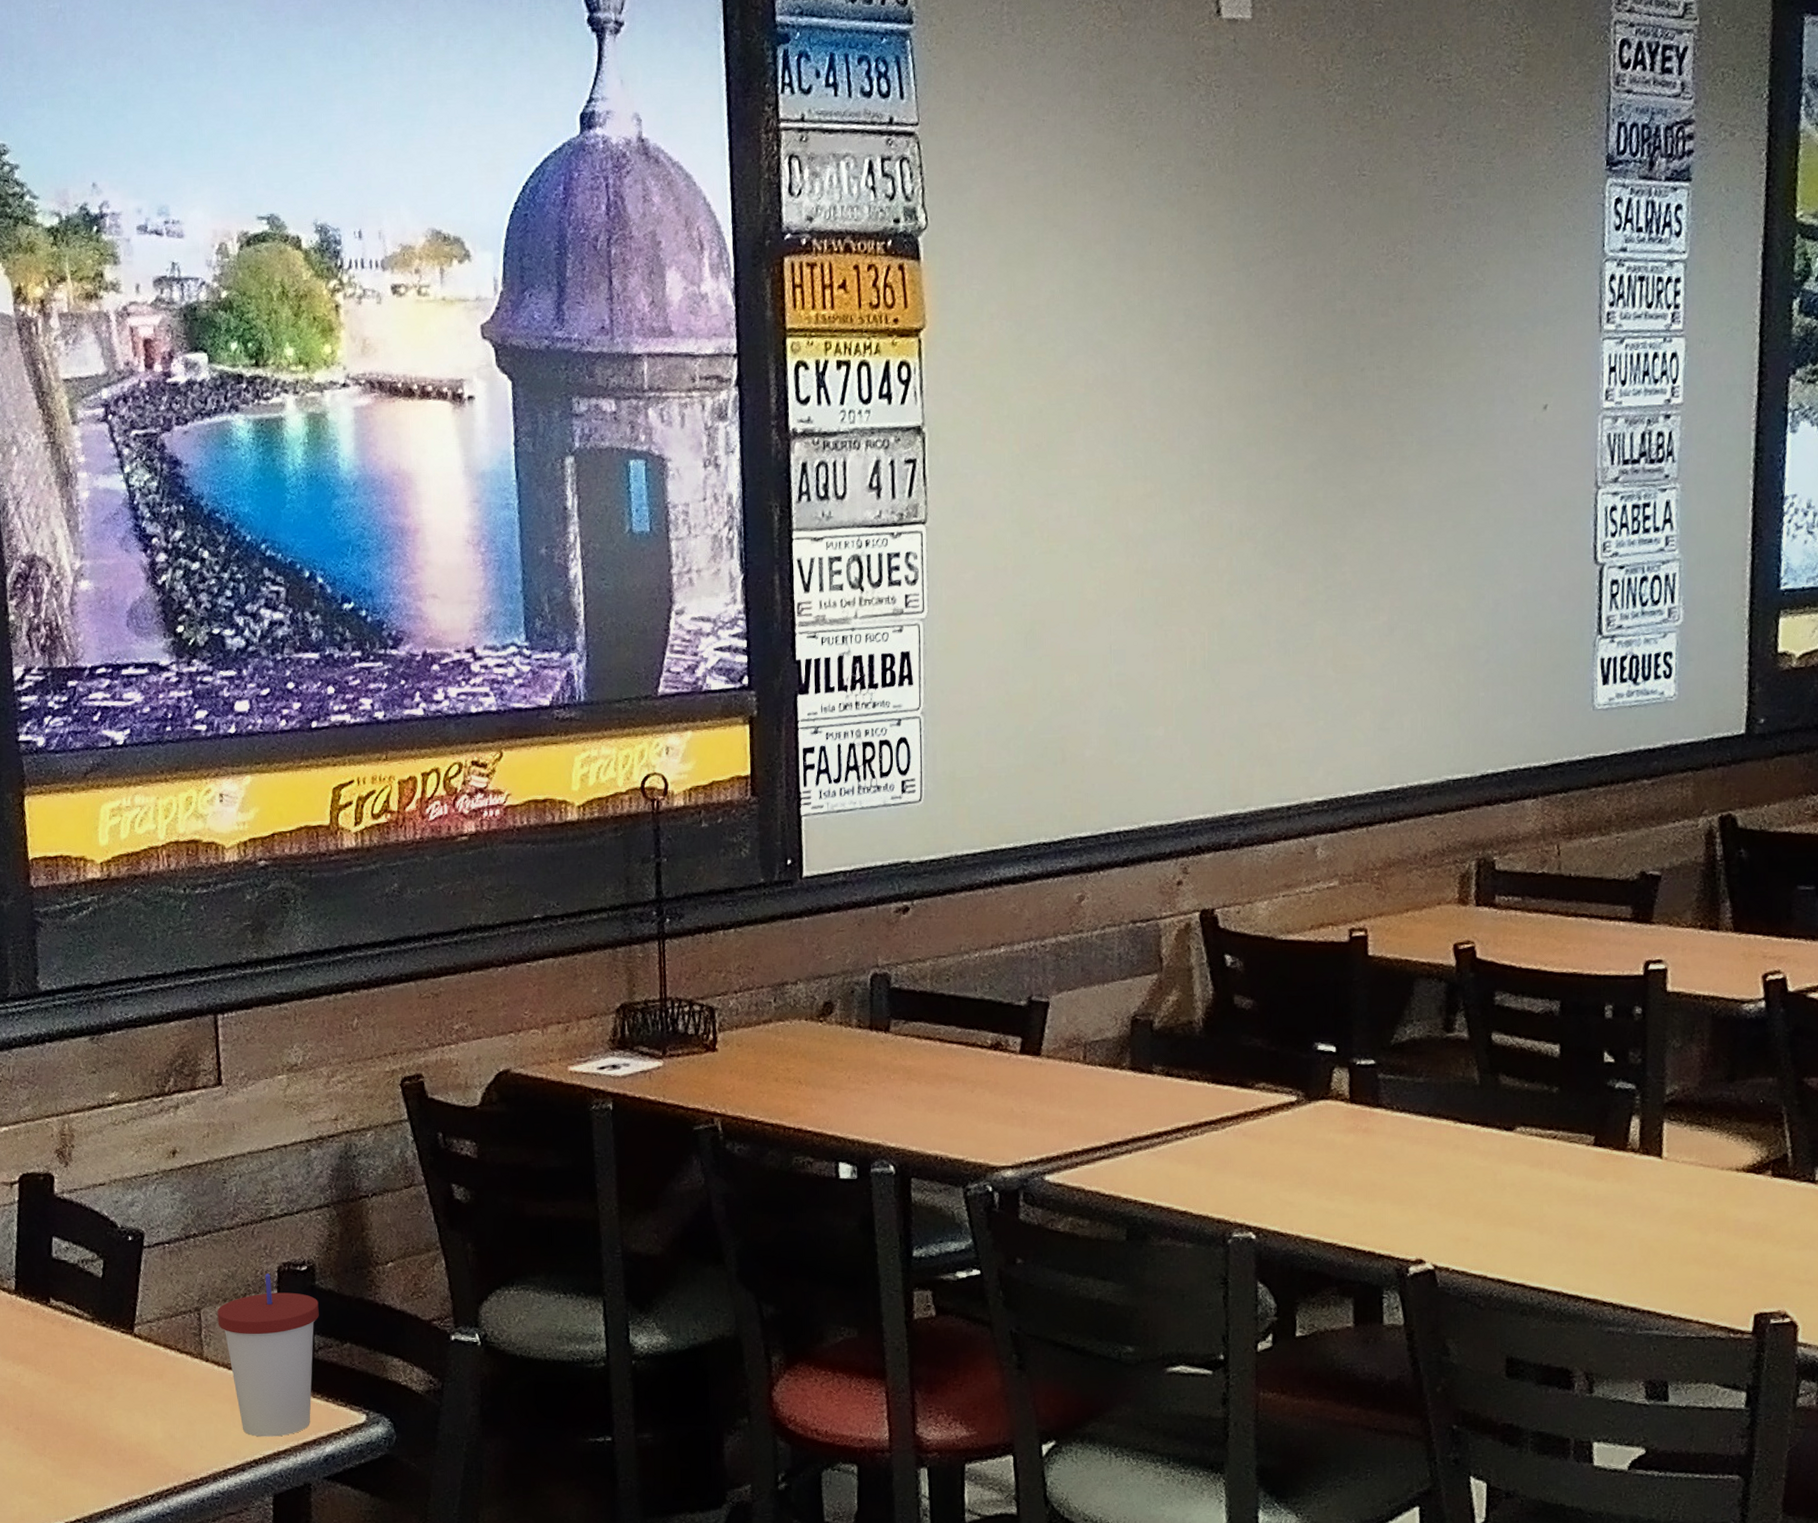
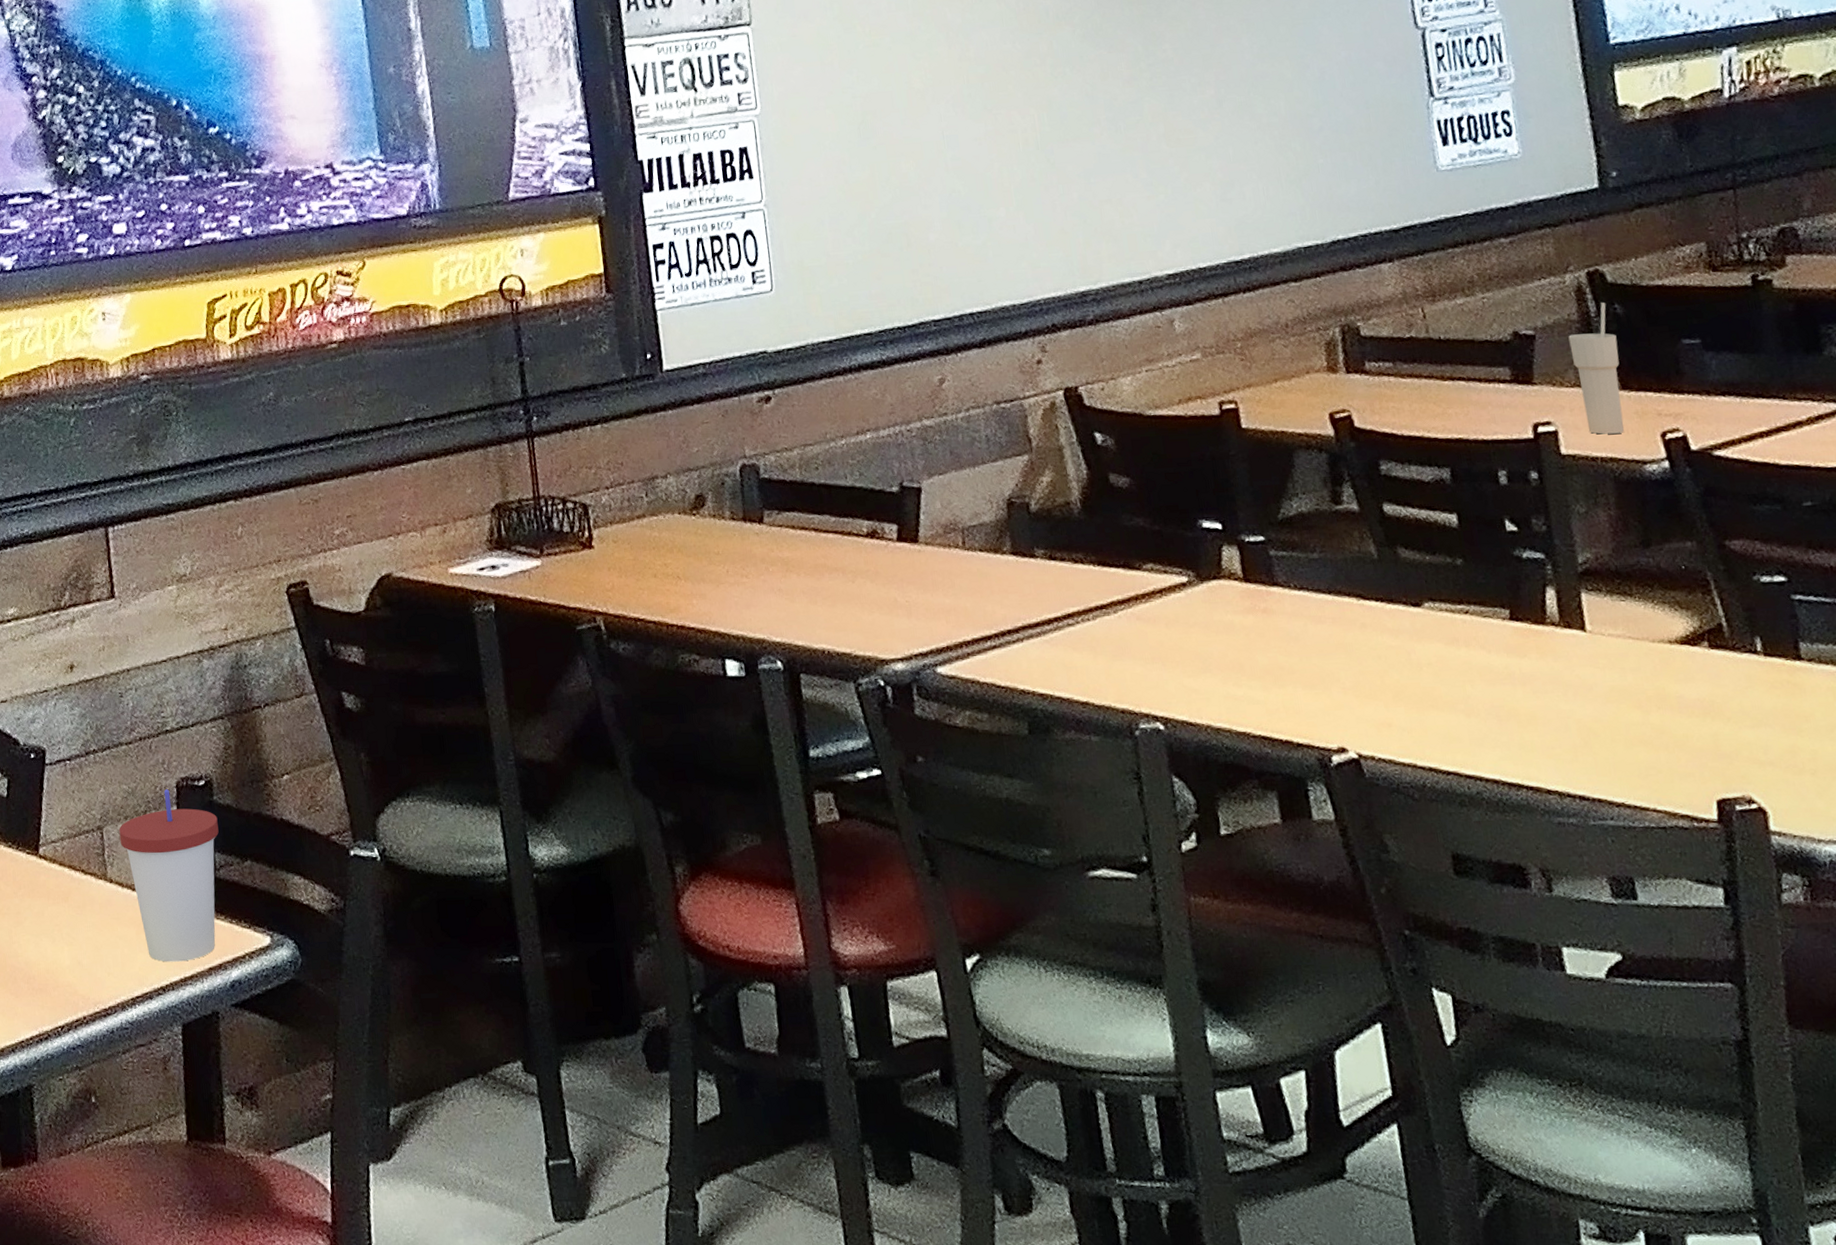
cup: none [1692,847,1737,974] -> present [1568,302,1625,434]

